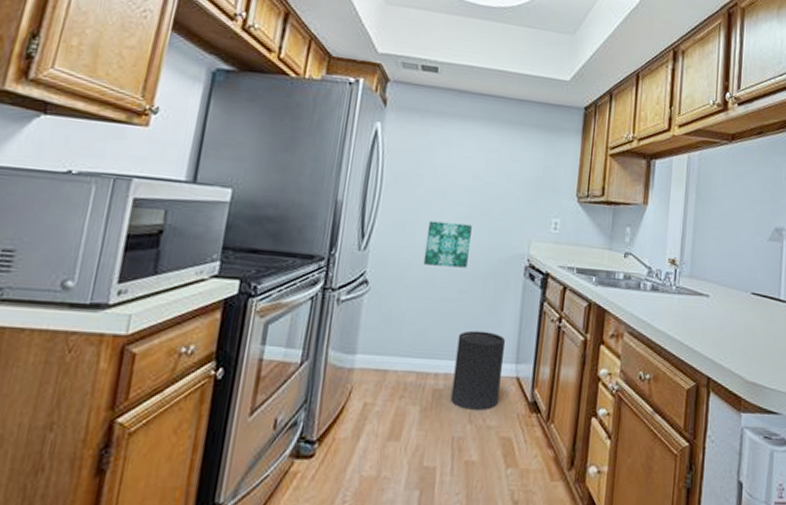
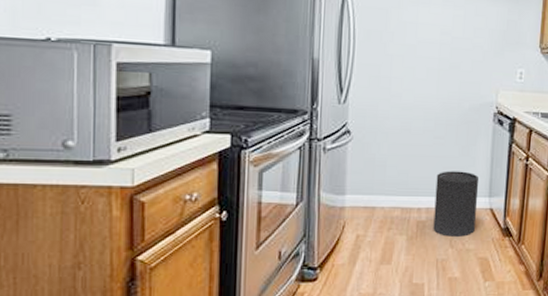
wall art: present [423,221,472,268] -> none [400,74,443,116]

